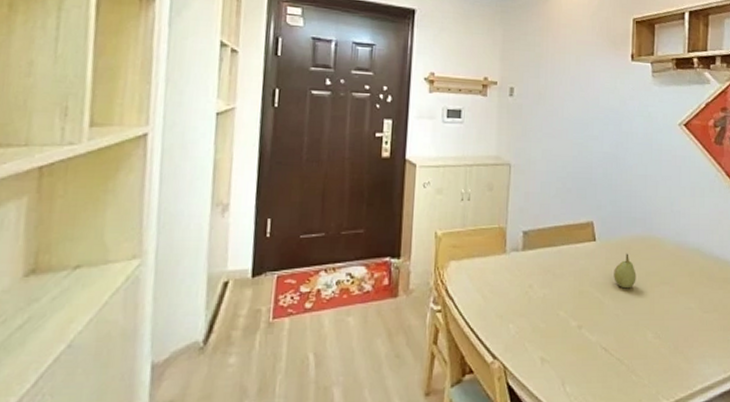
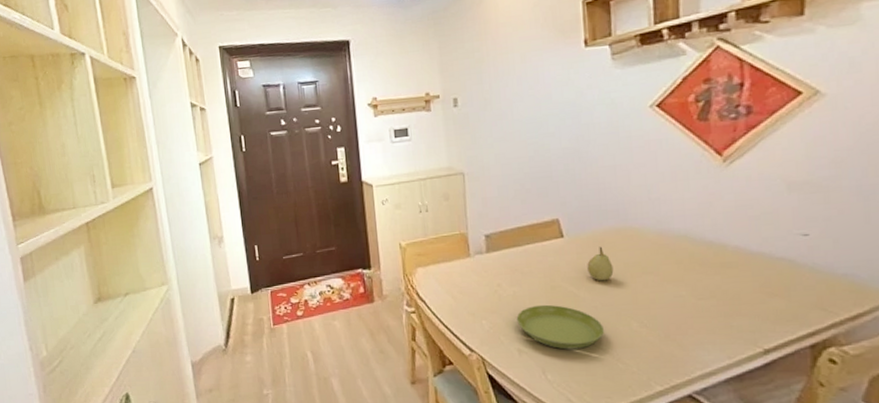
saucer: none [543,310,622,359] -> present [516,304,604,350]

